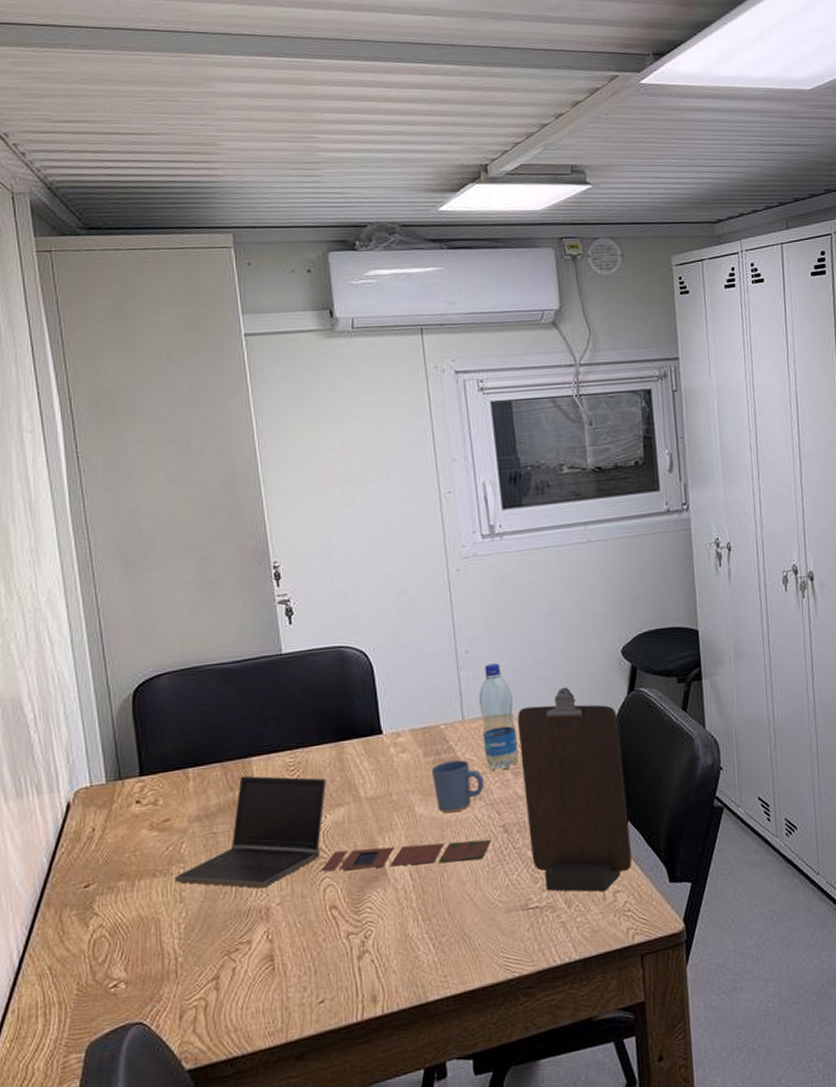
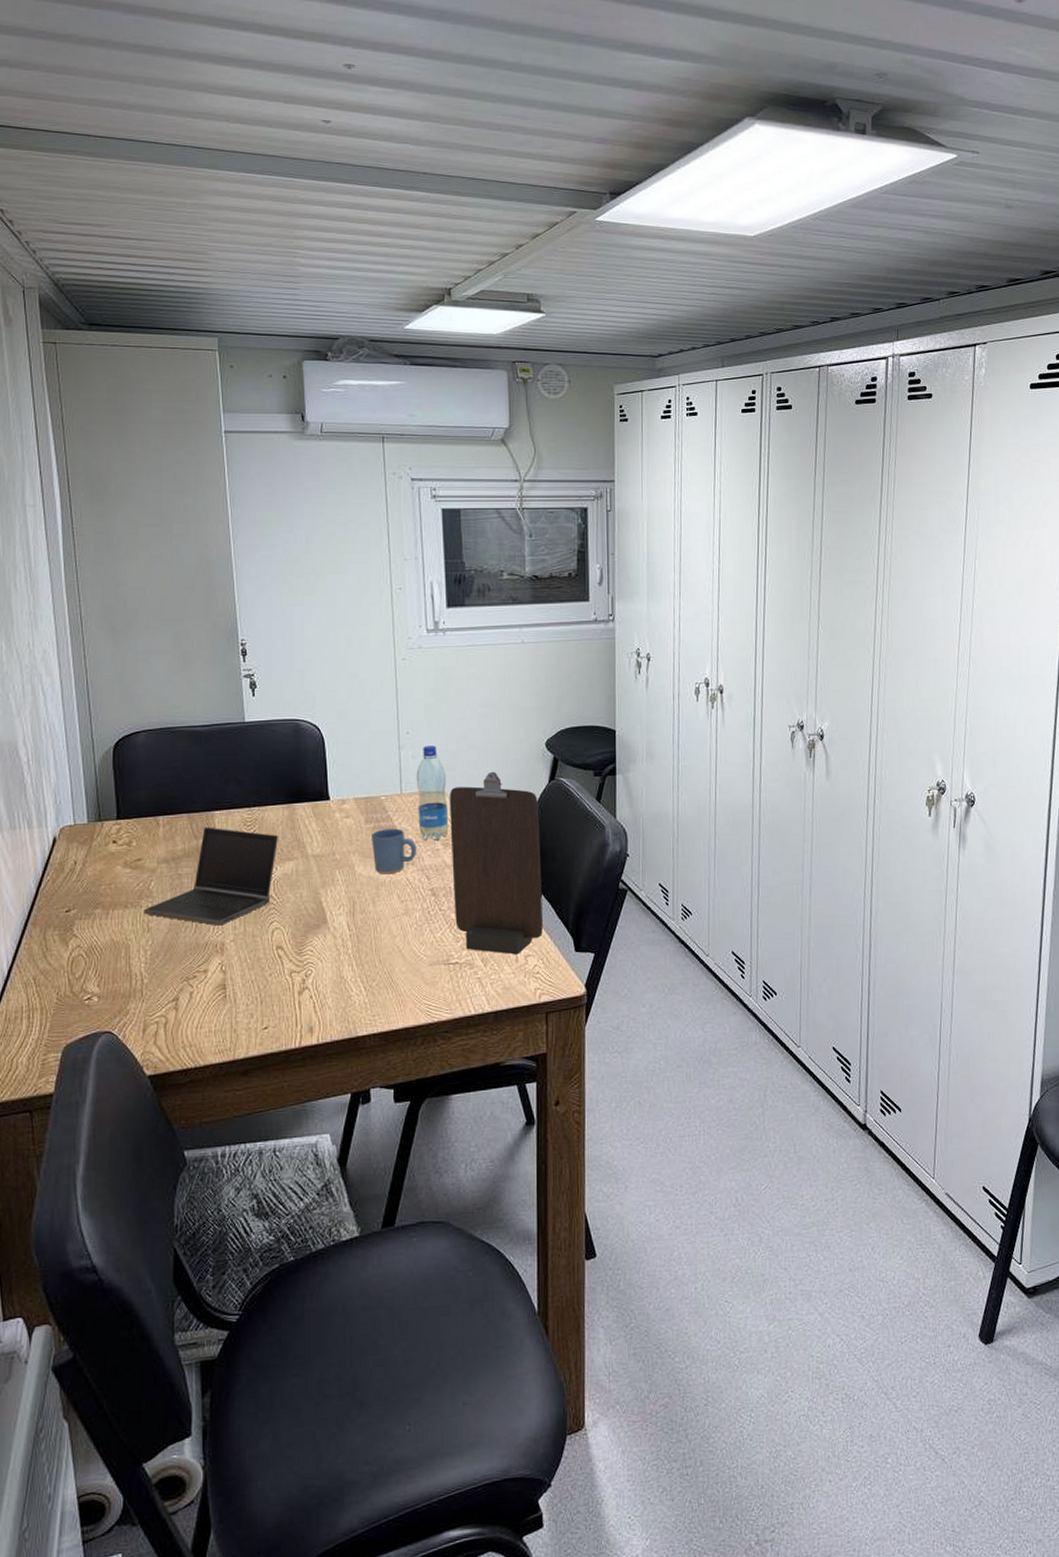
papers: present [320,839,492,872] -> none [269,898,421,918]

